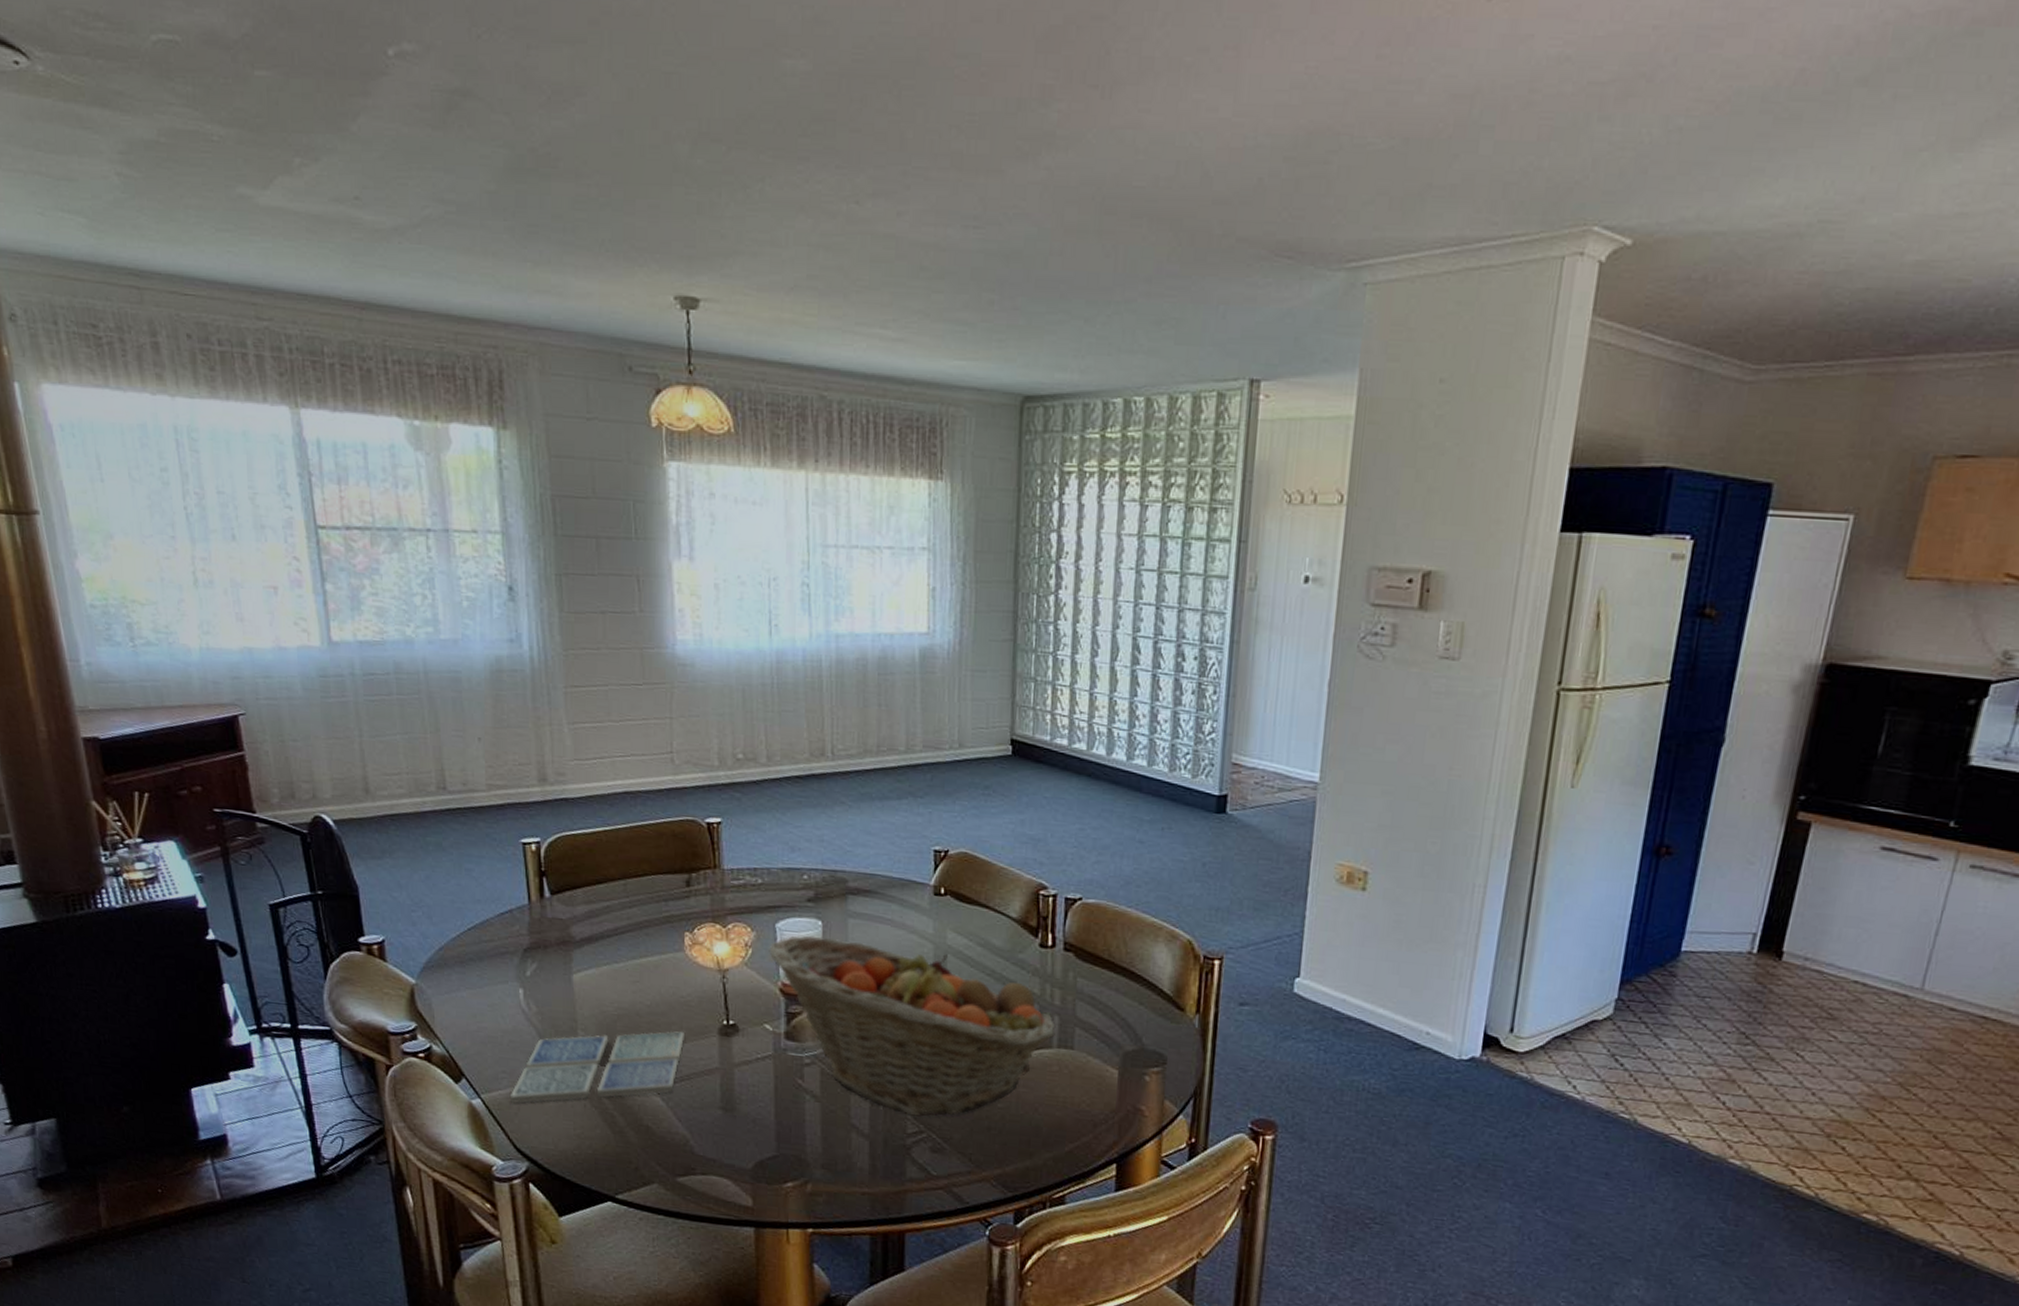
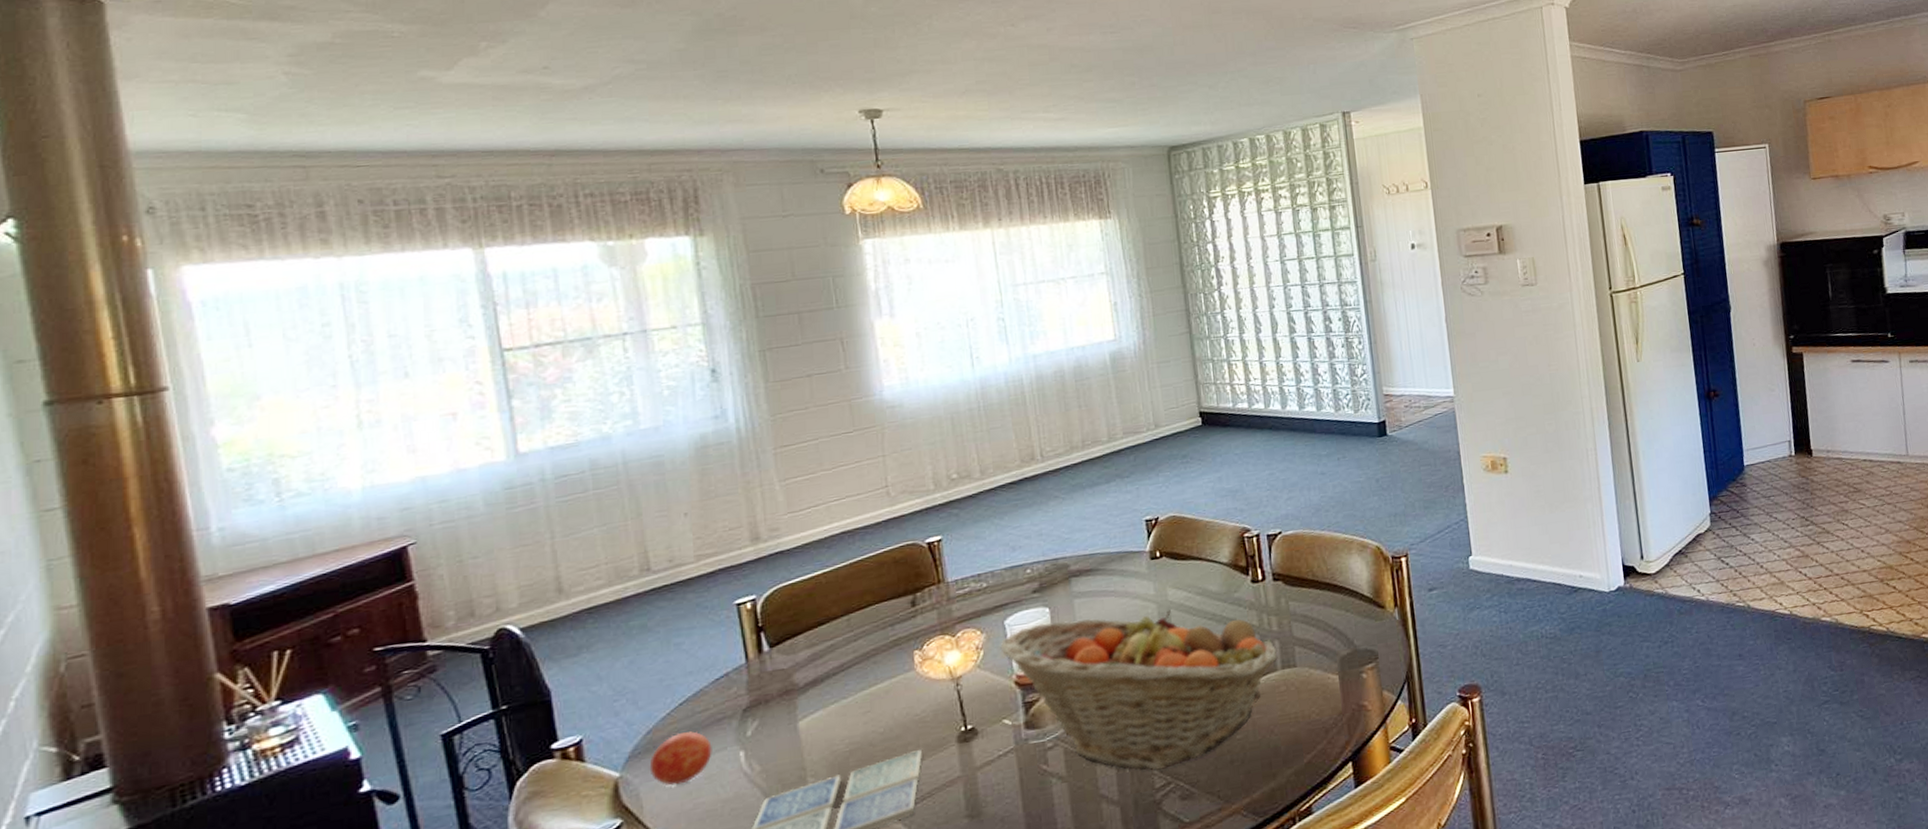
apple: none [440,957,495,1006] -> present [649,731,712,786]

